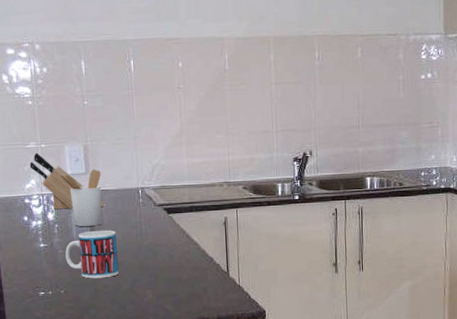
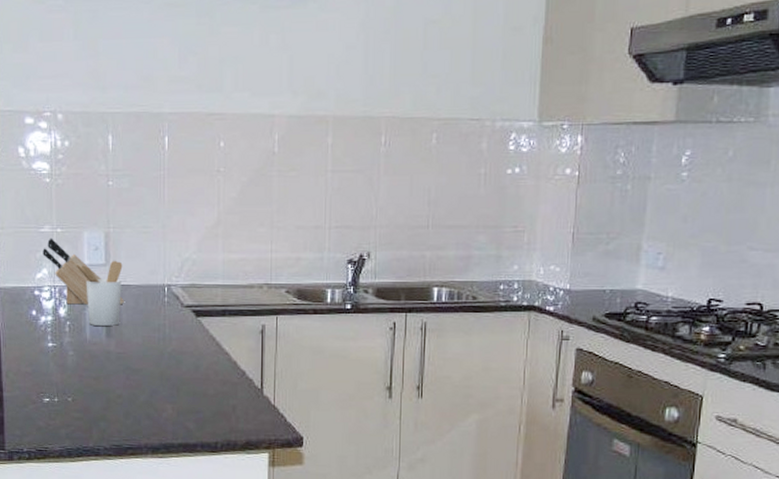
mug: present [65,230,119,279] -> none [76,331,135,387]

